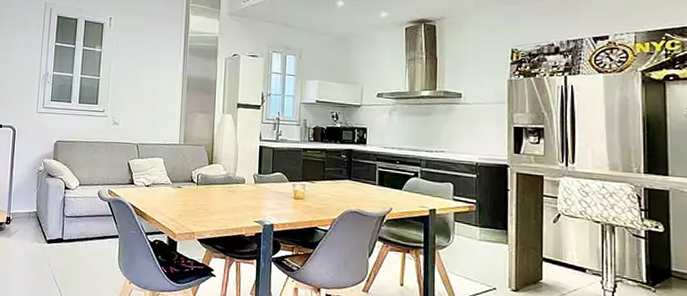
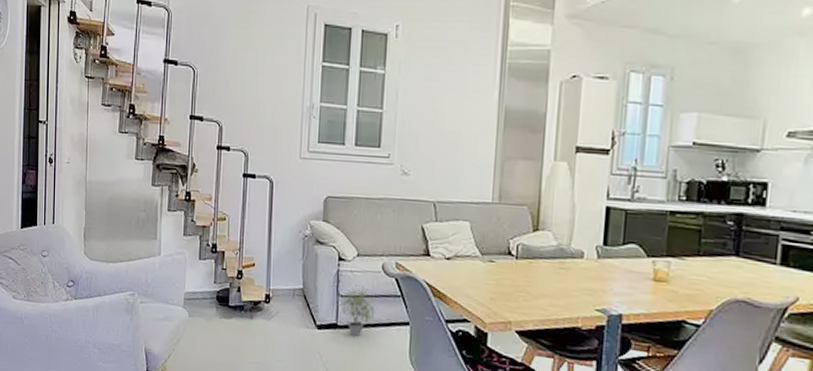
potted plant: none [66,209,95,249] -> present [341,287,378,337]

